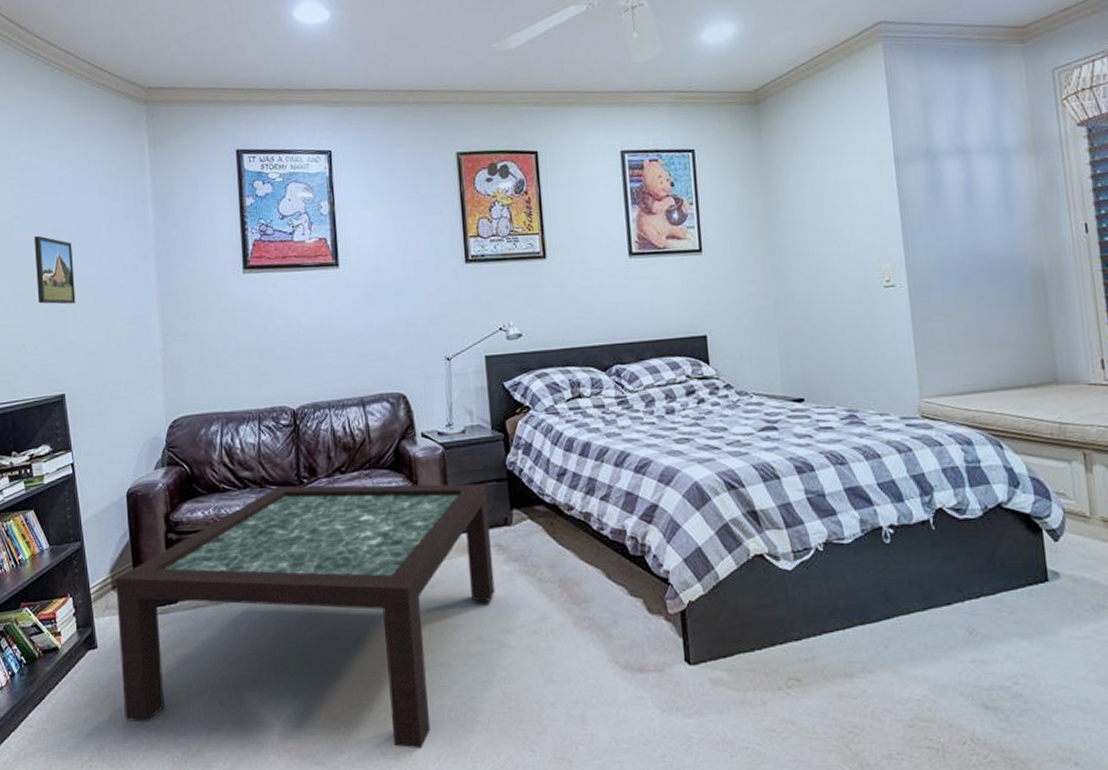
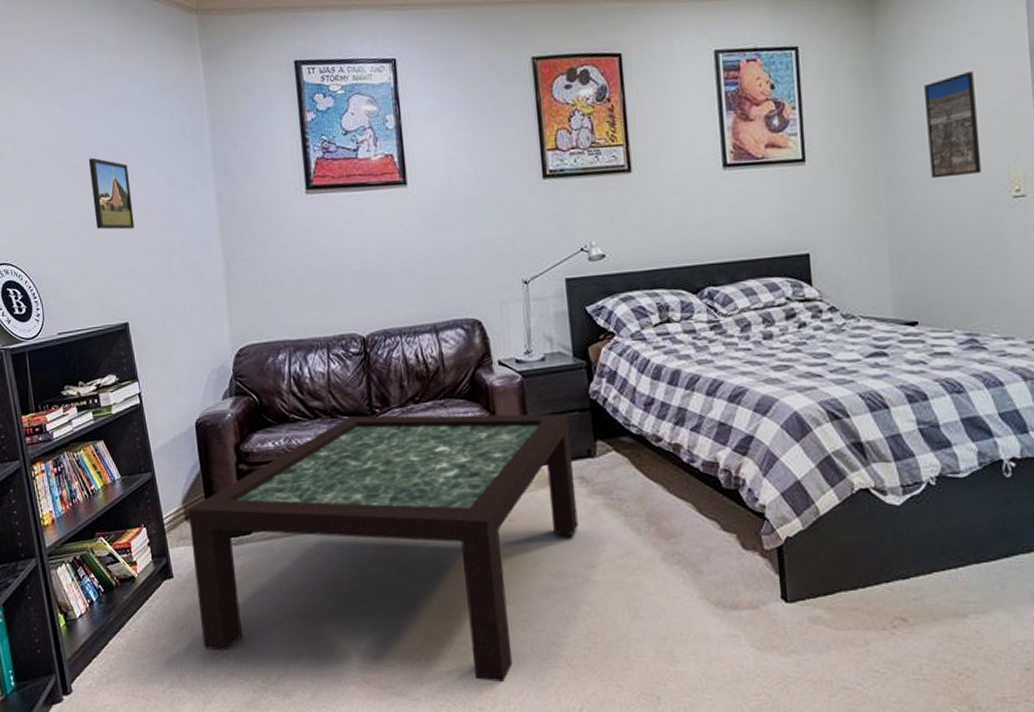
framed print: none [804,174,857,269] -> present [923,70,982,179]

